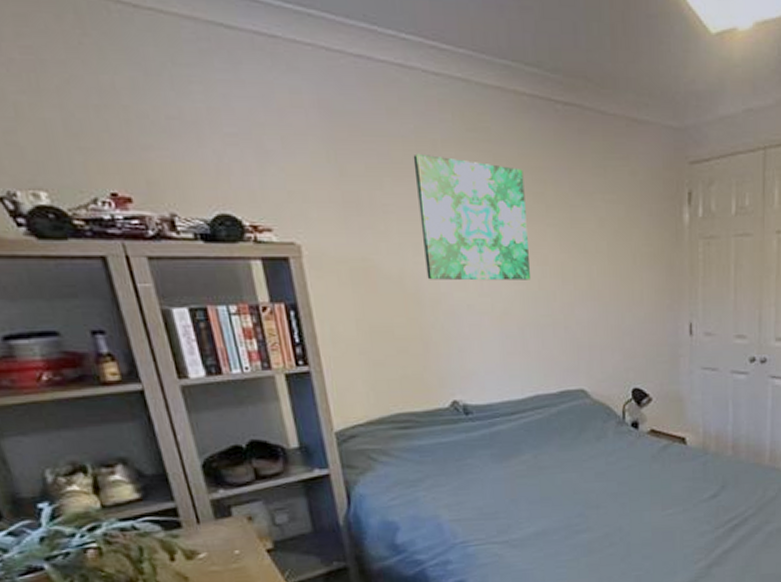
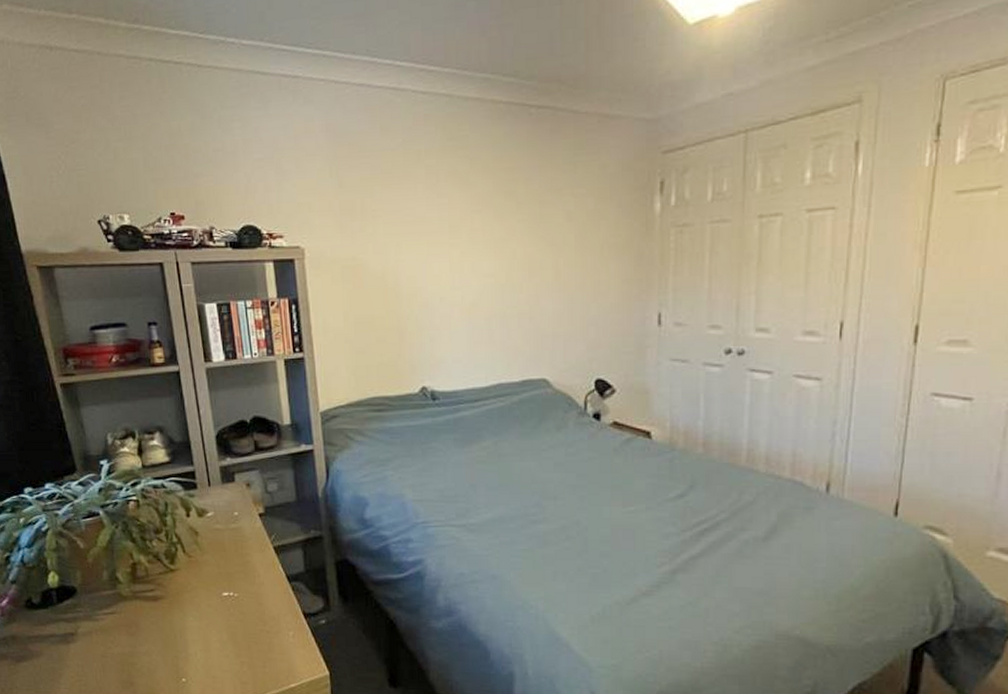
wall art: present [413,153,532,281] -> none [400,163,500,276]

